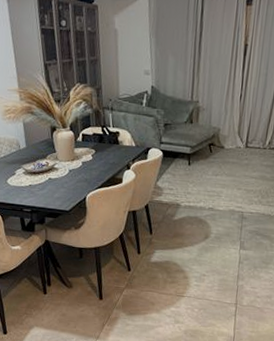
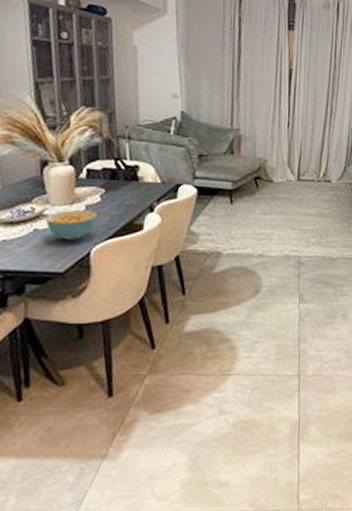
cereal bowl: none [55,165,91,188] -> present [45,209,99,240]

